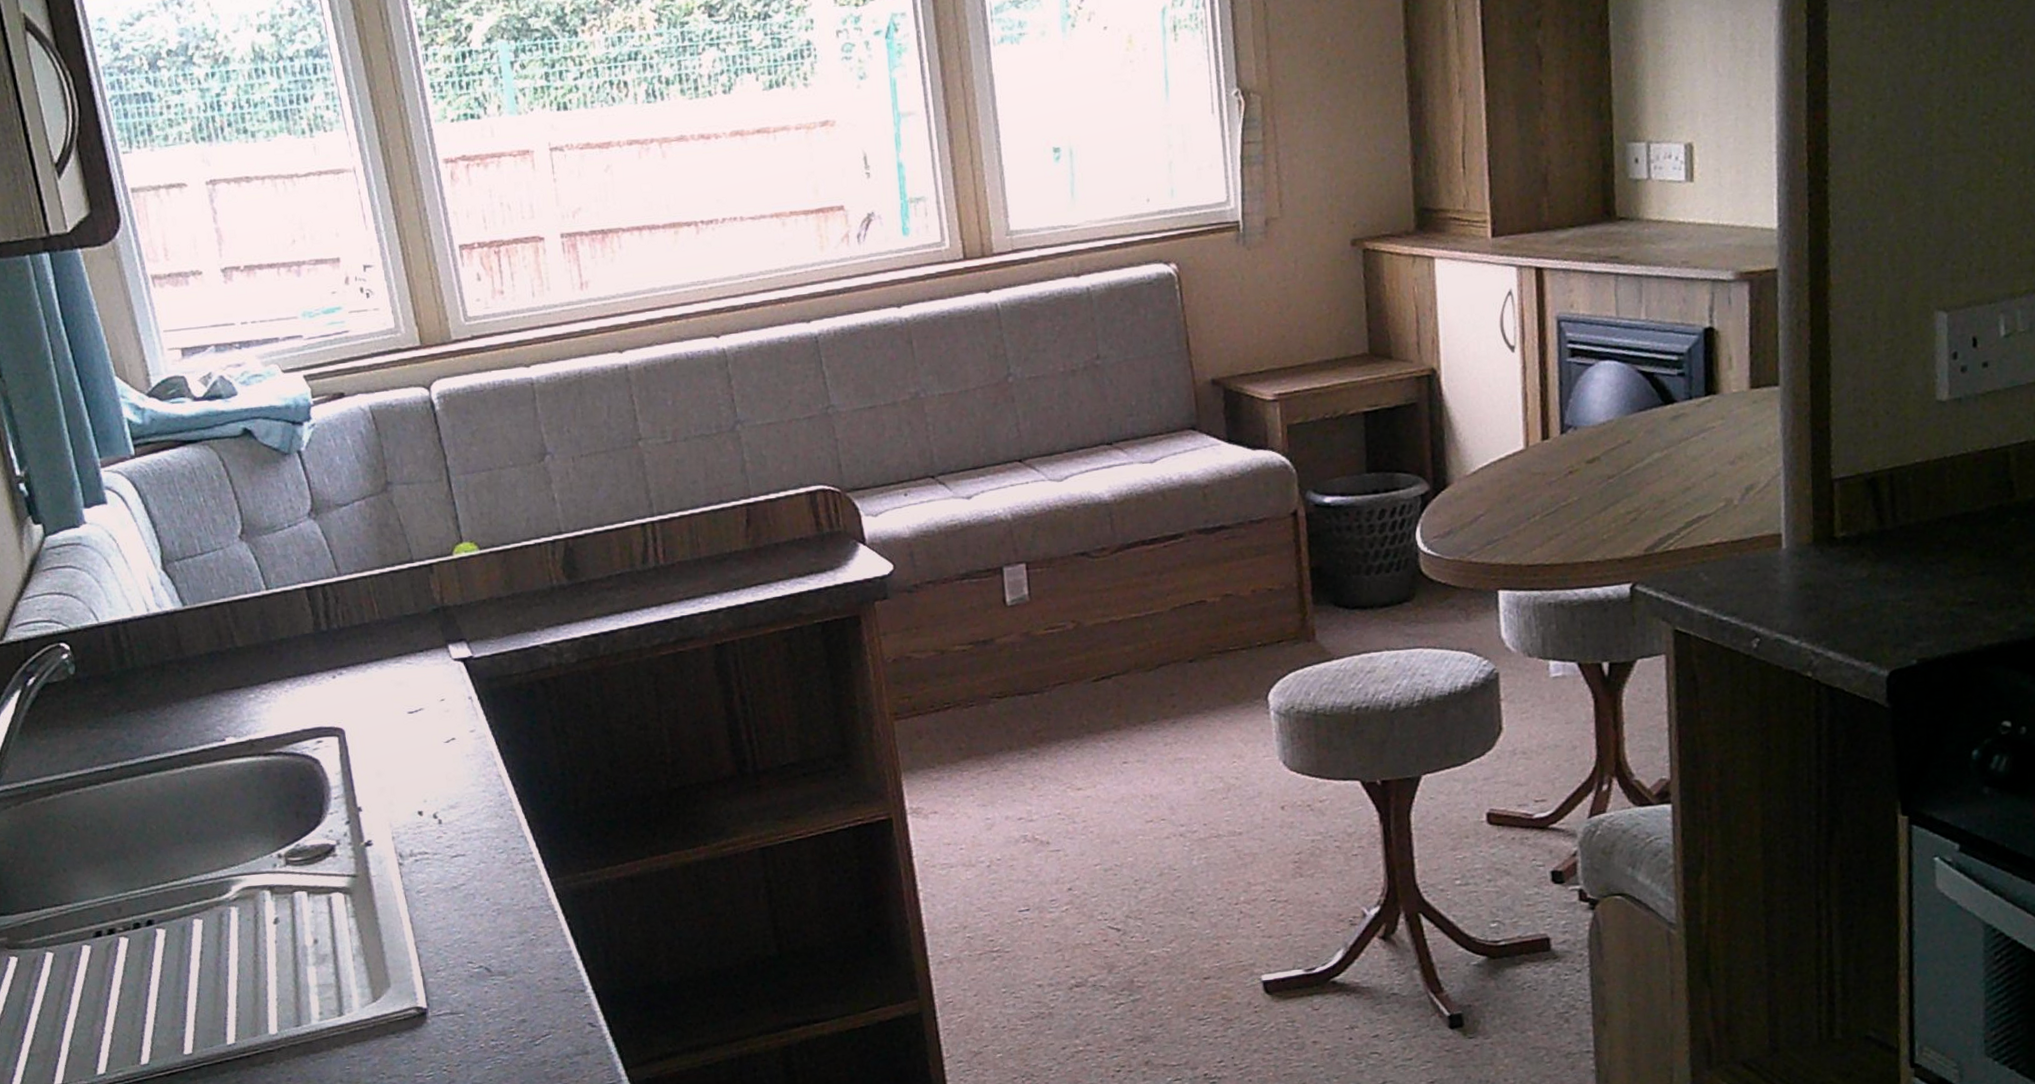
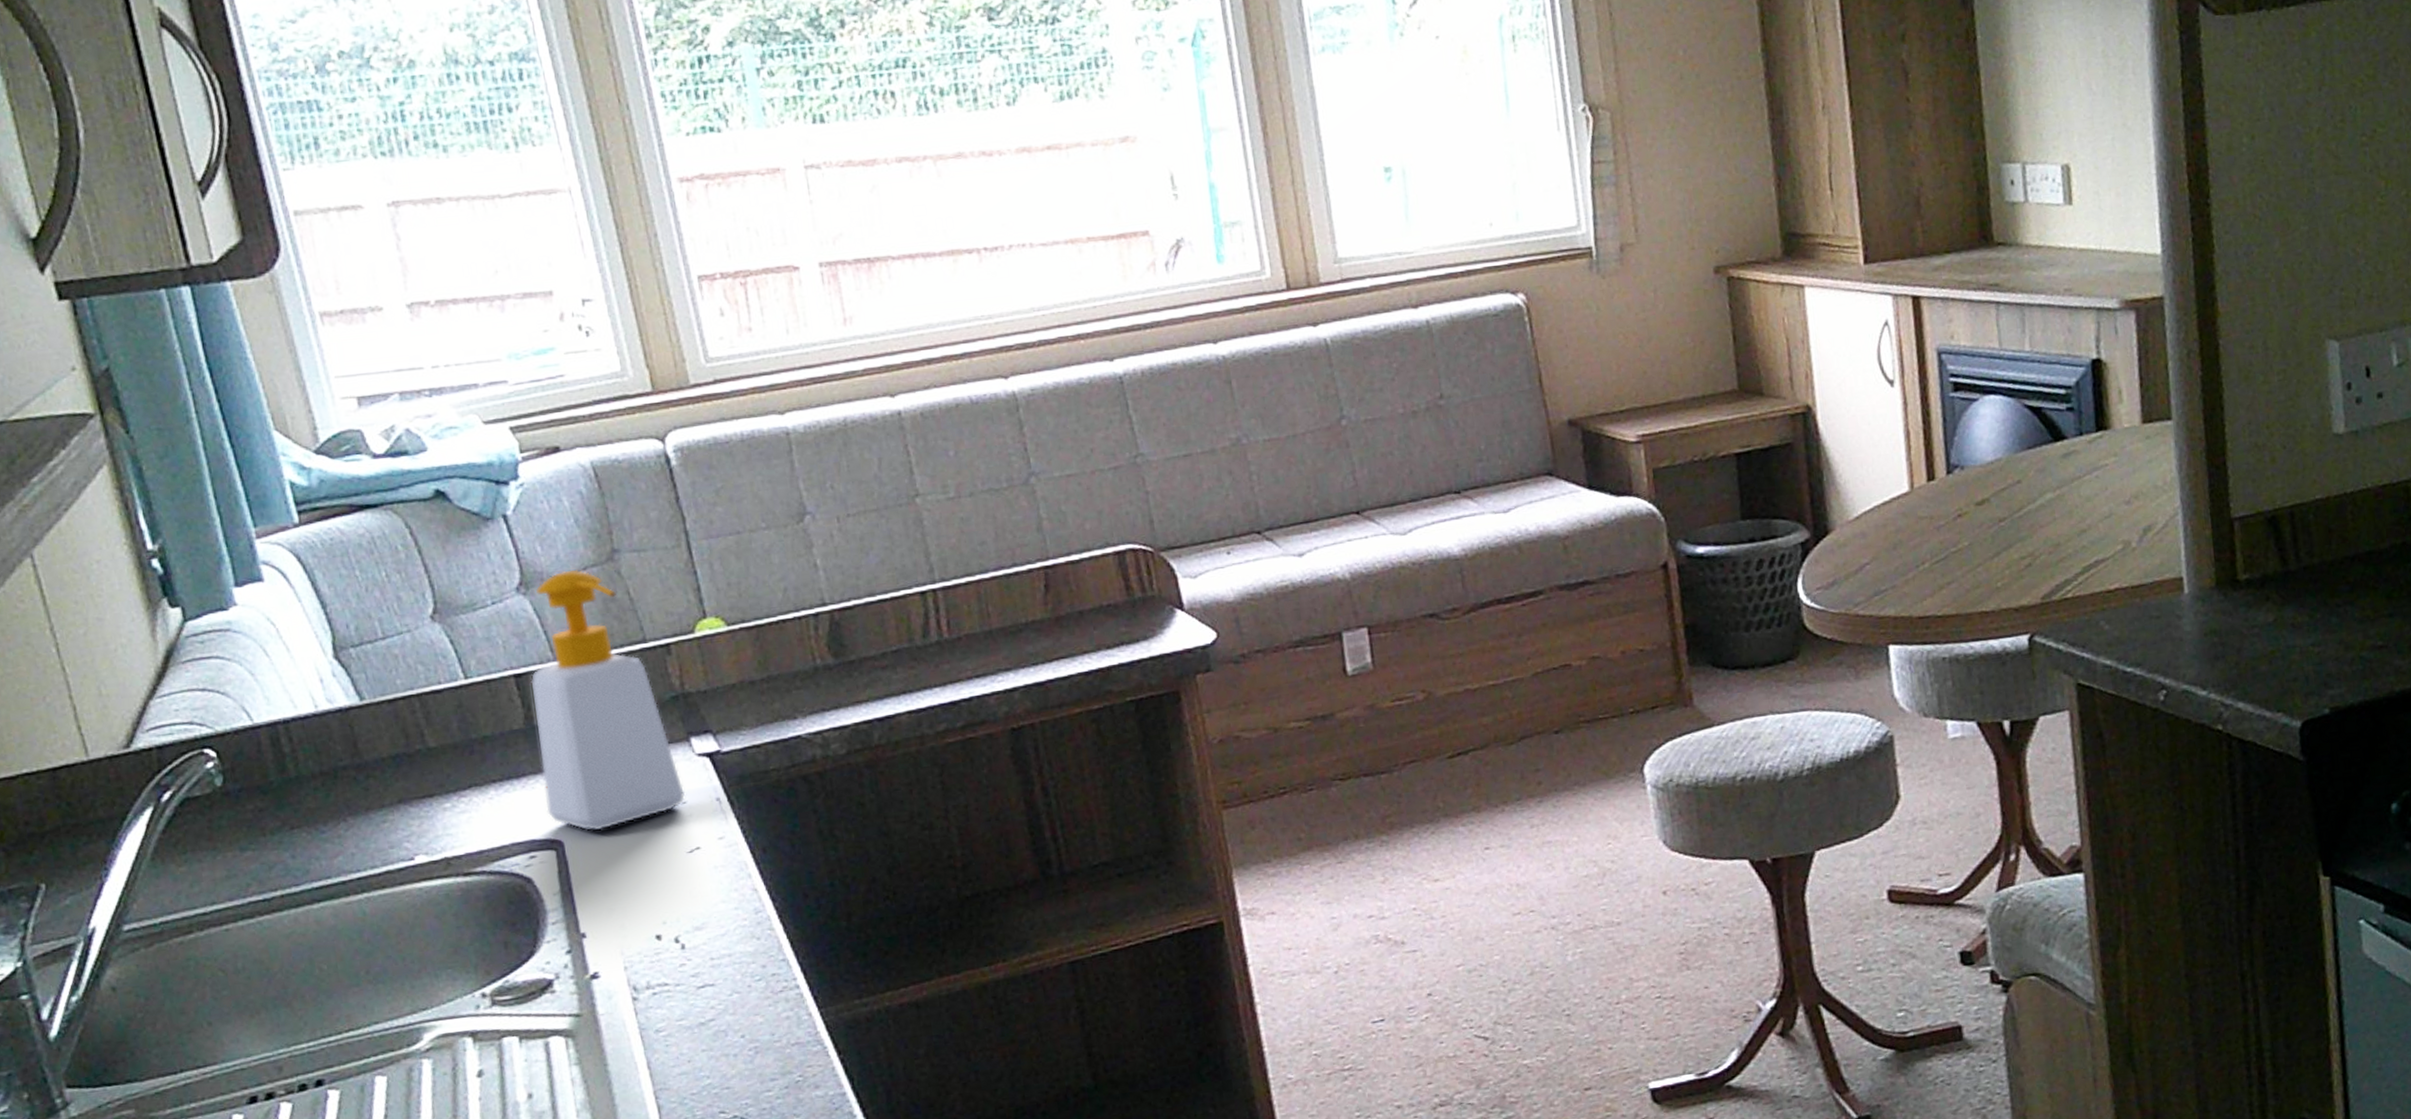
soap bottle: none [319,498,444,721] -> present [531,569,686,831]

